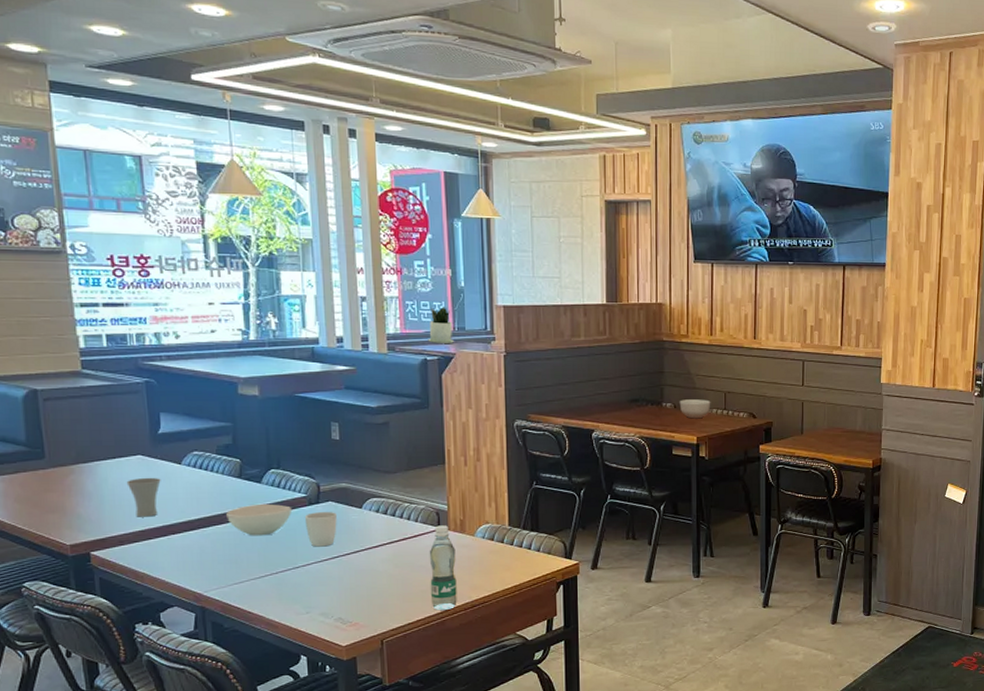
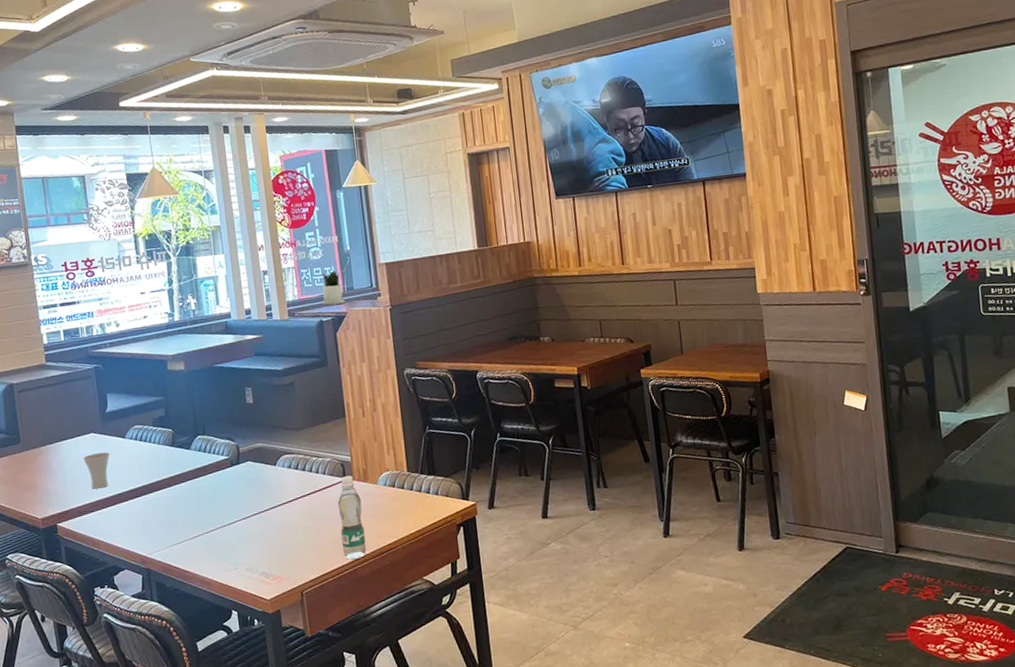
soup bowl: present [225,503,293,536] -> none [162,468,218,499]
cup: present [304,512,337,547] -> none [228,471,256,506]
bowl: present [679,399,711,419] -> none [556,329,588,350]

